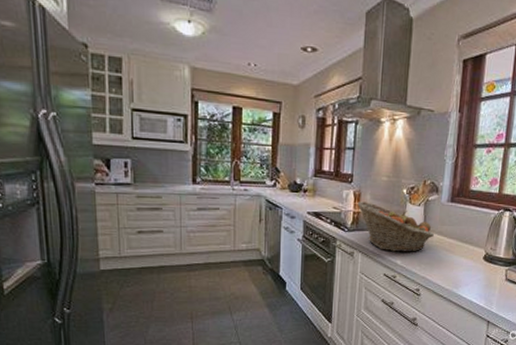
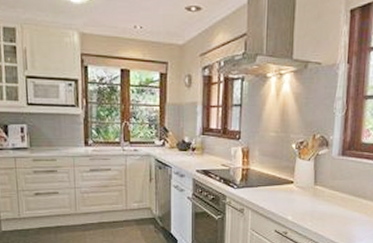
fruit basket: present [357,201,434,252] -> none [245,158,325,208]

